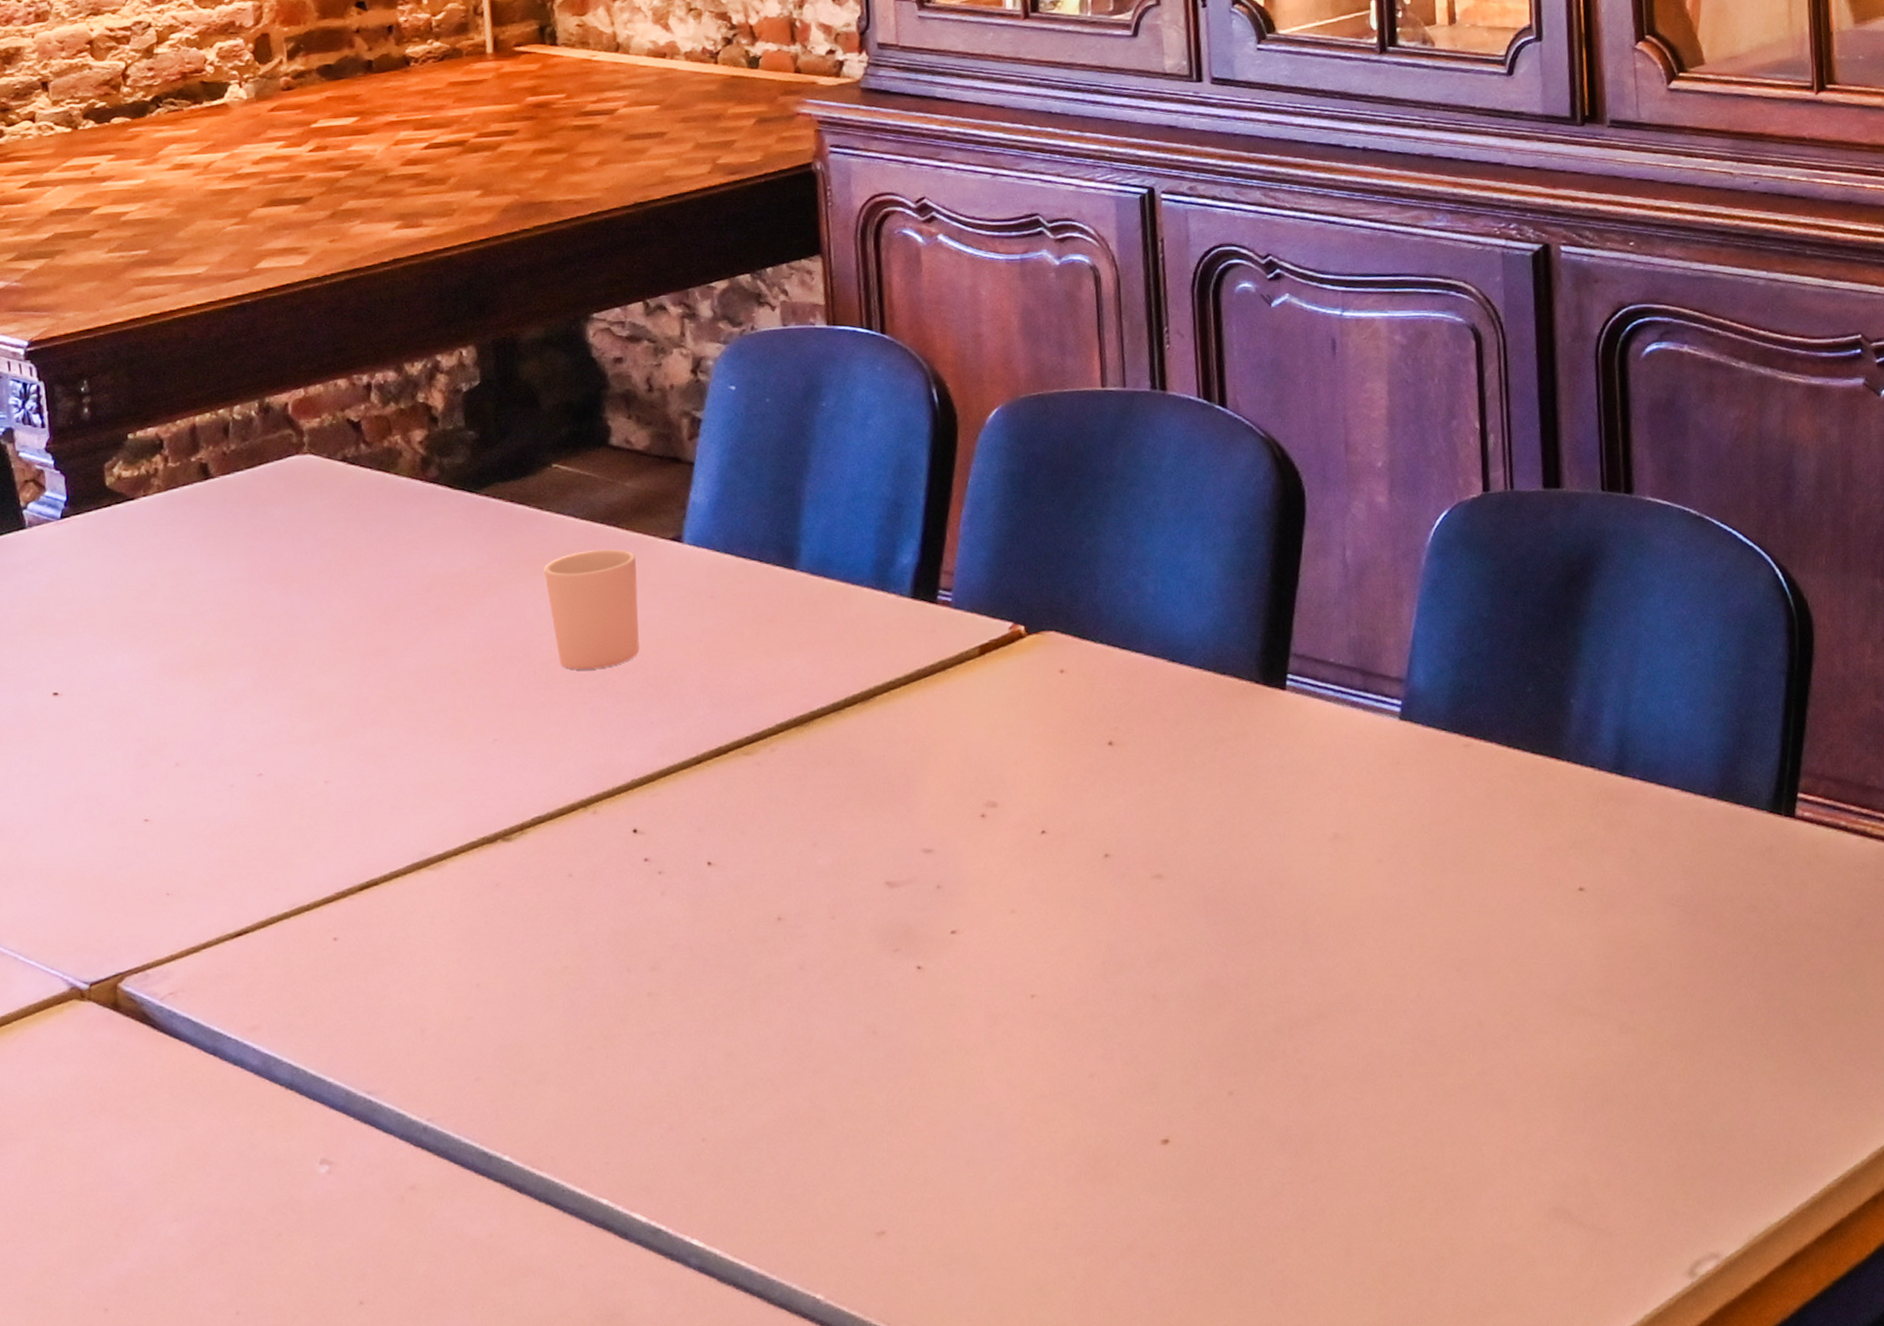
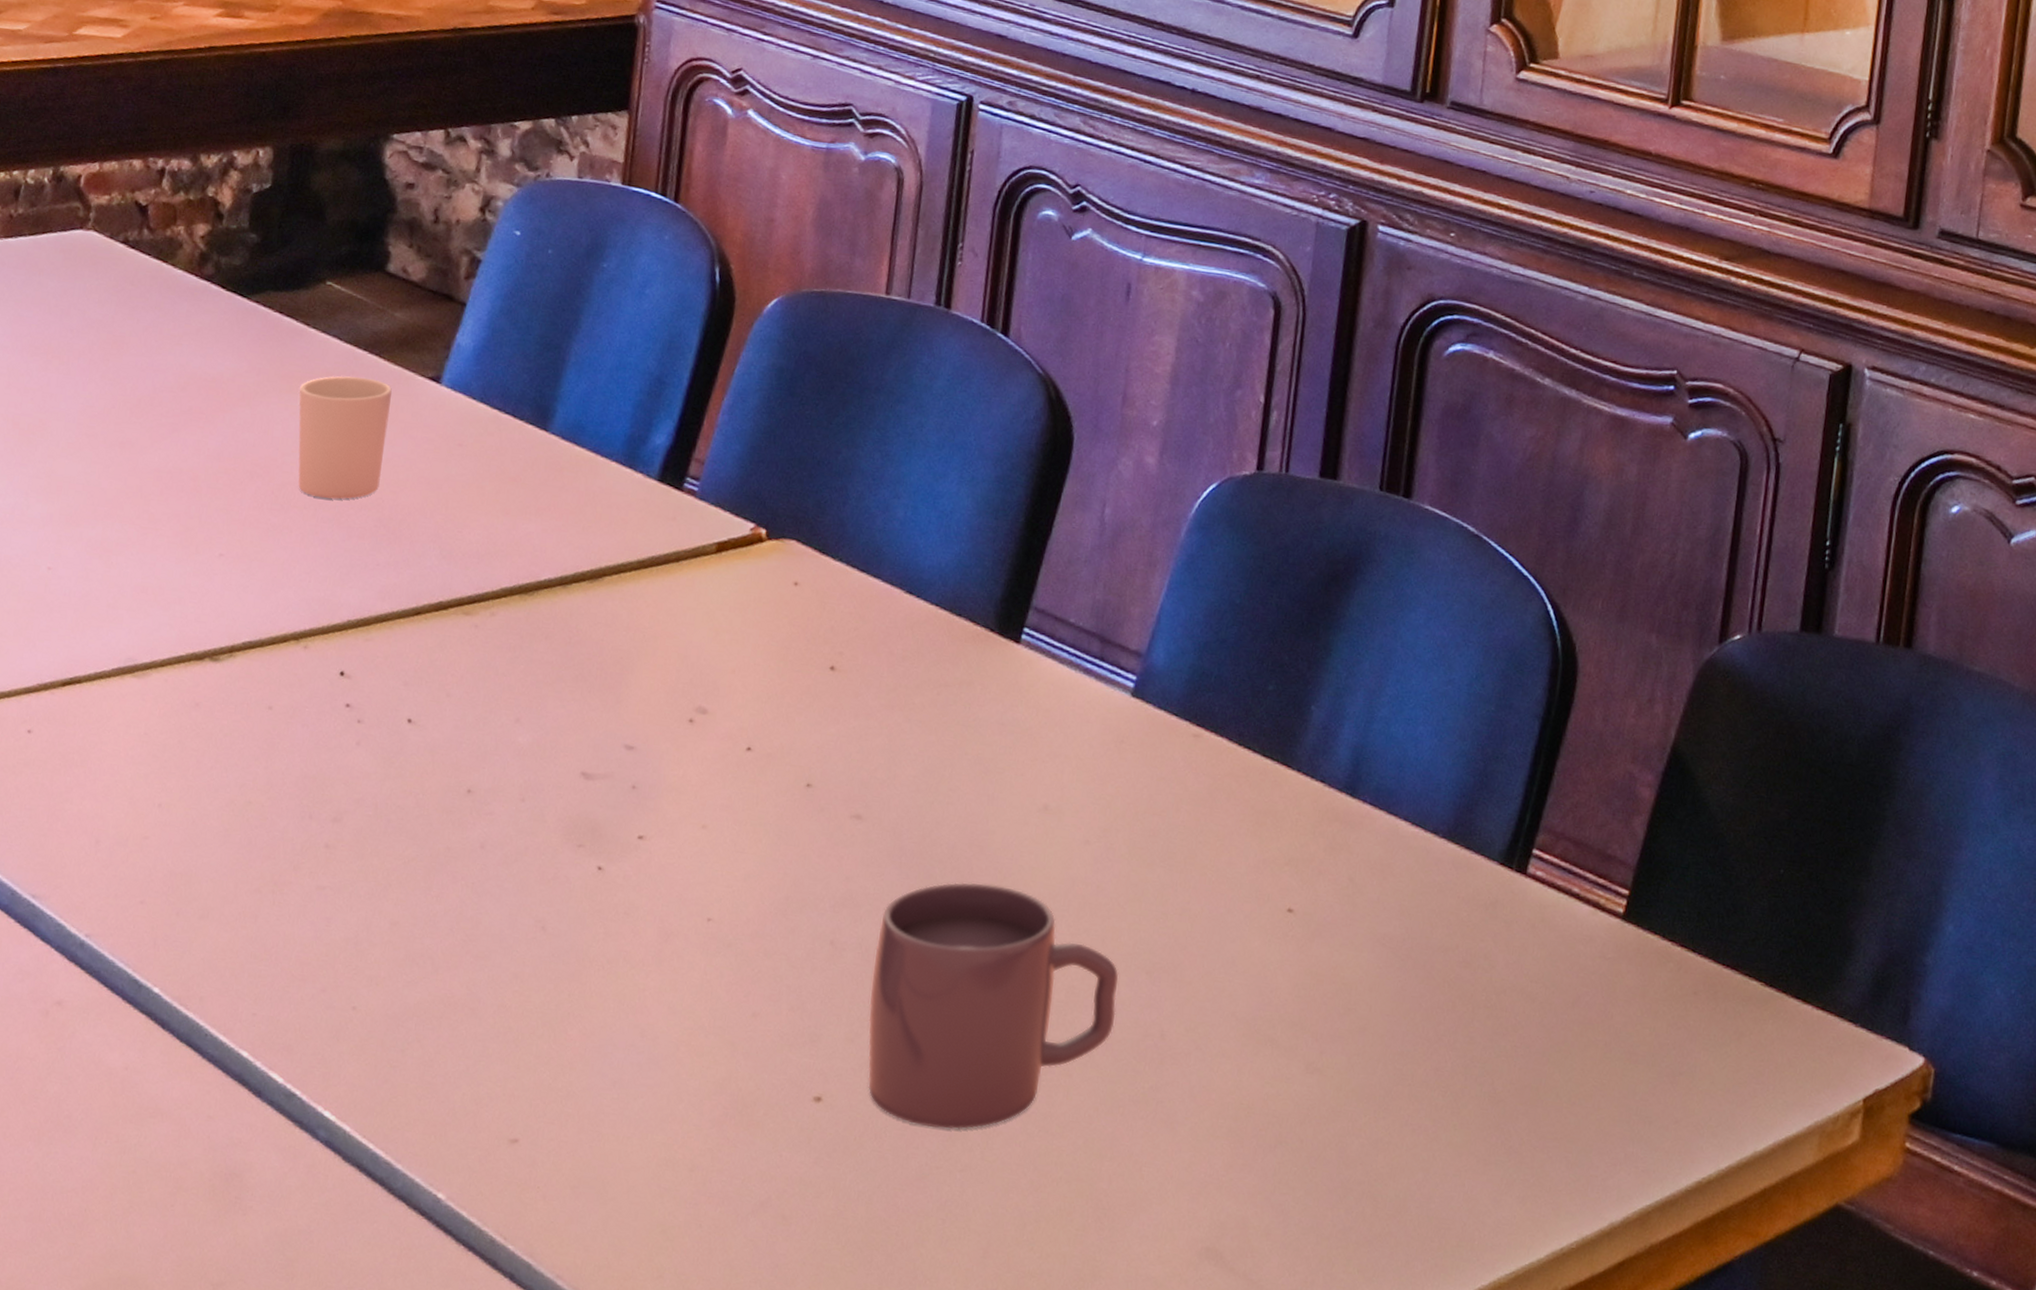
mug: none [1196,915,1434,1147] -> present [868,882,1119,1130]

